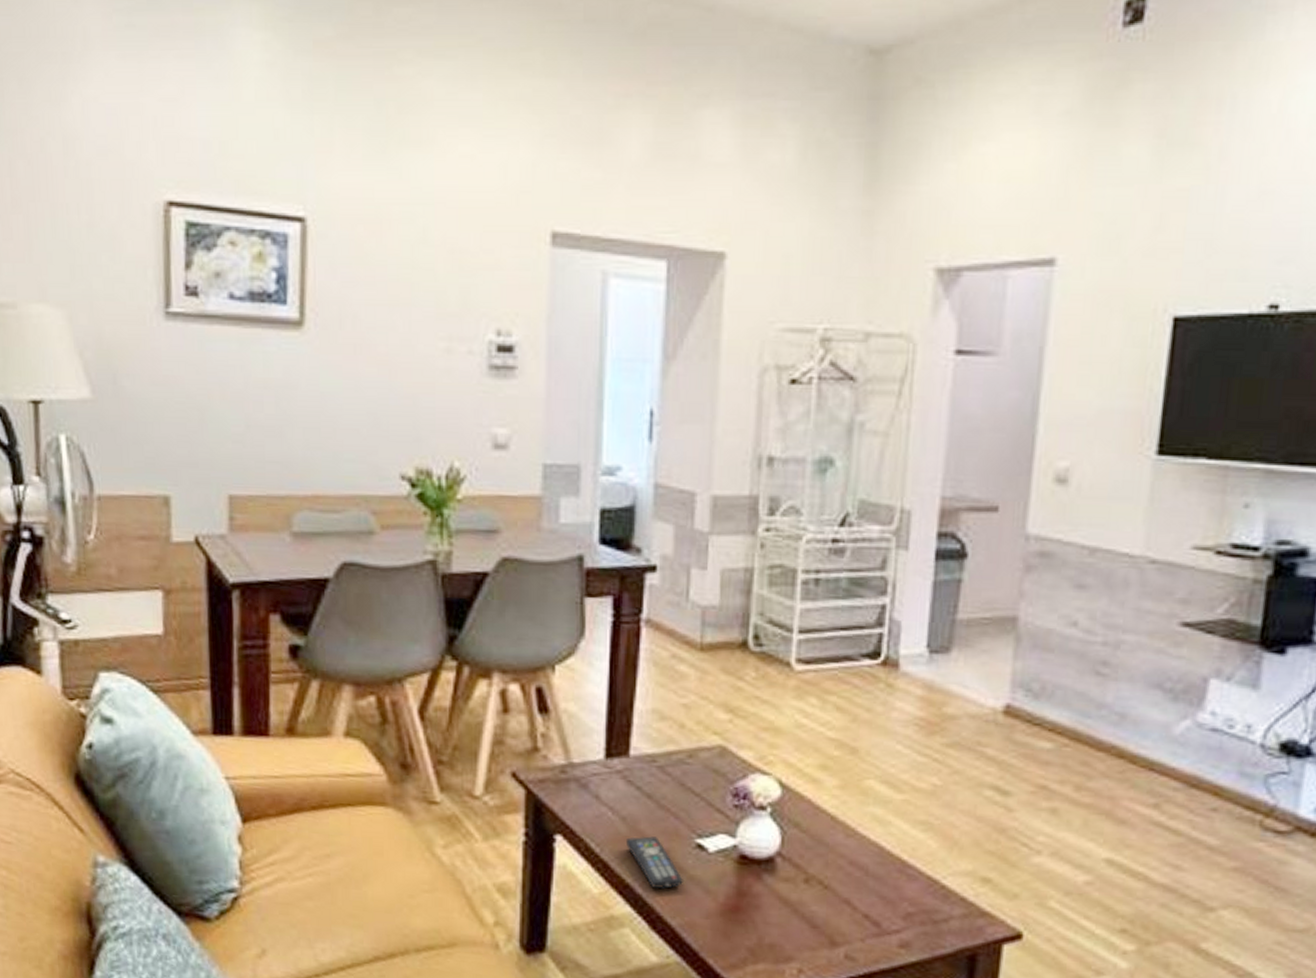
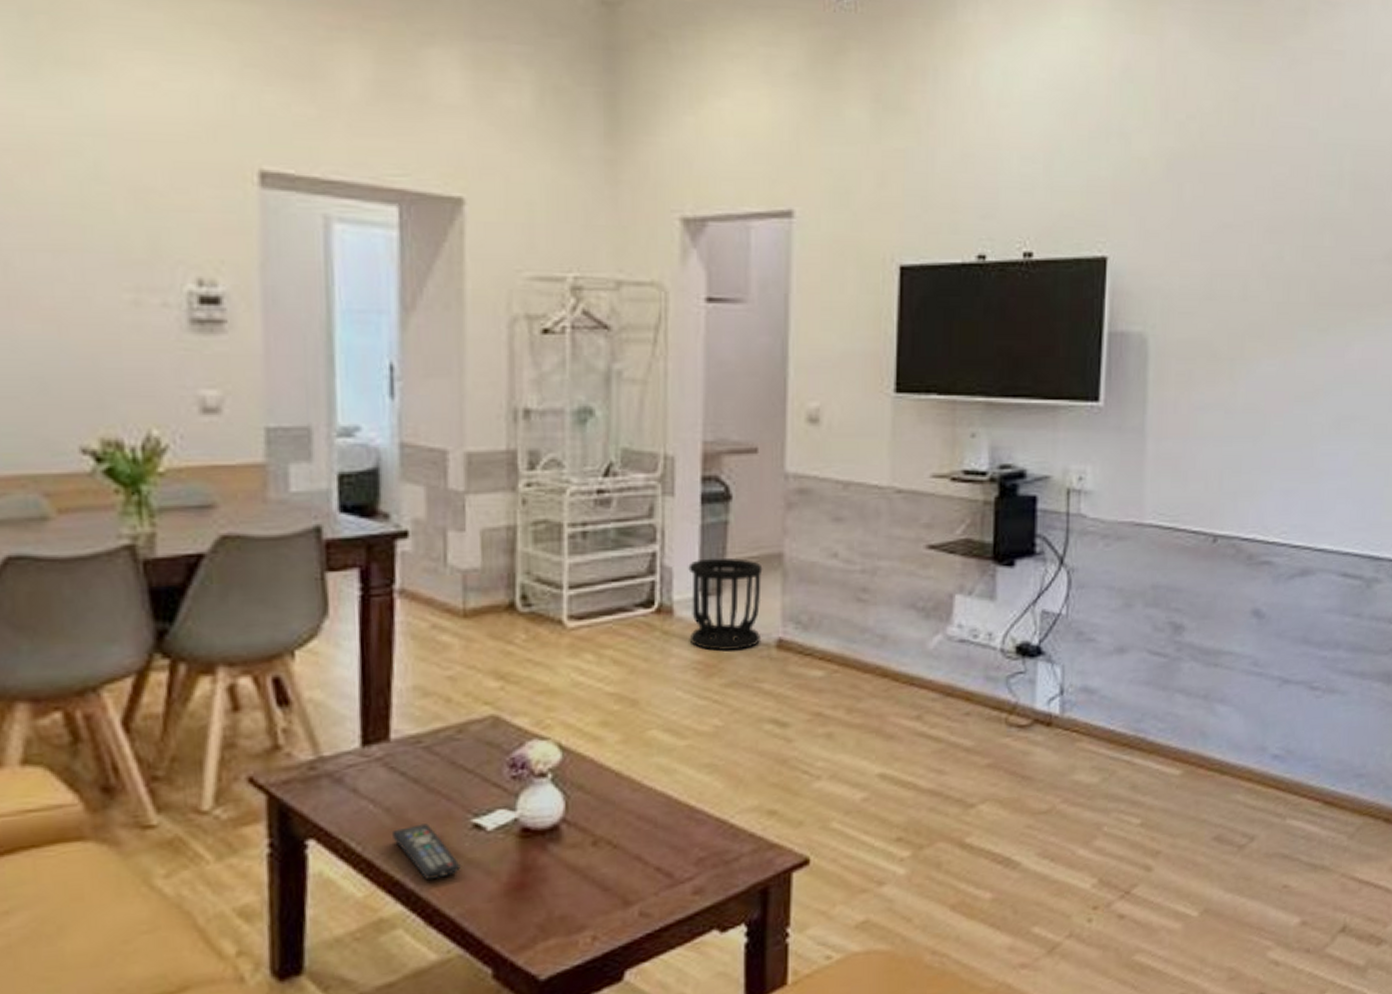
wastebasket: none [913,615,995,711] -> present [688,557,763,651]

